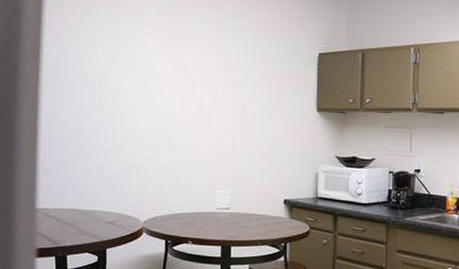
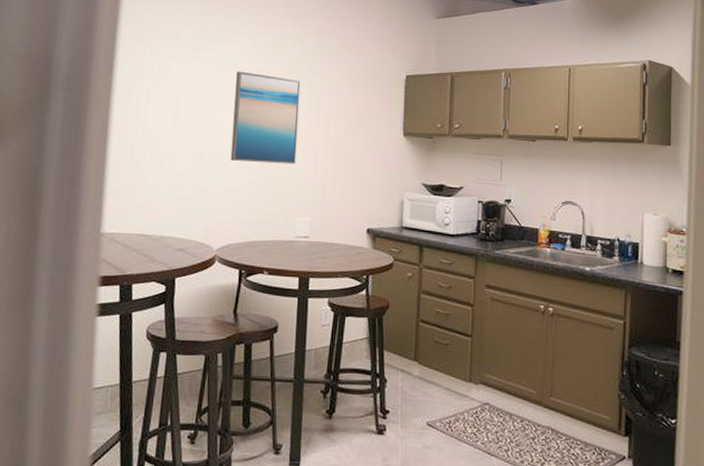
wall art: none [153,53,218,141] -> present [230,71,301,165]

